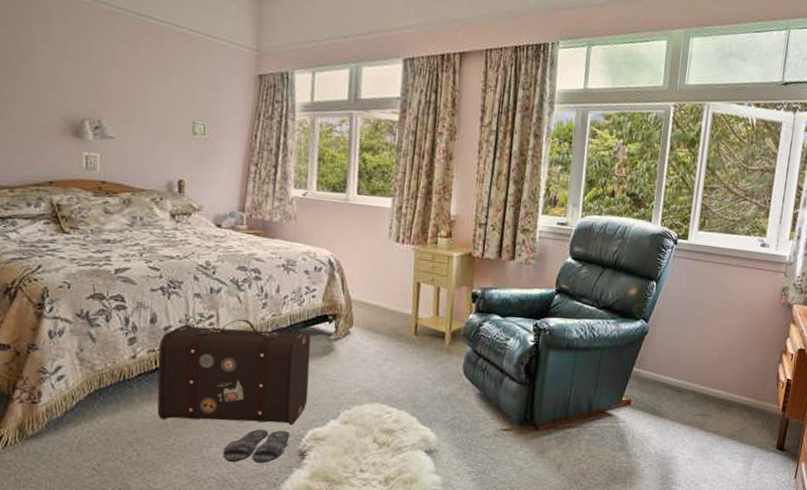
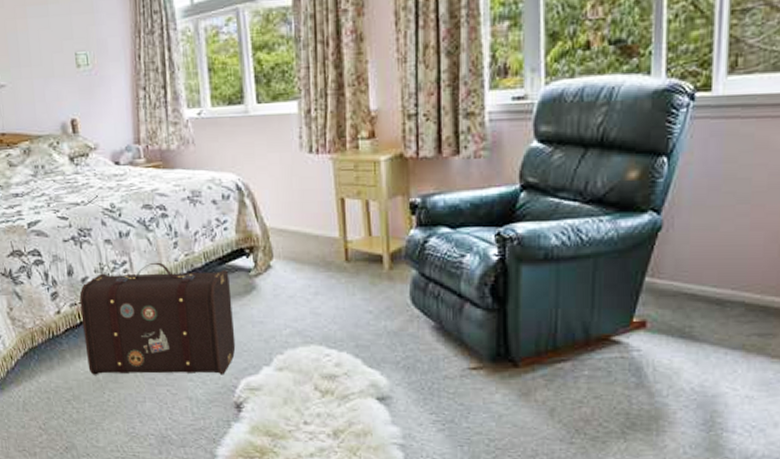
slippers: present [223,429,290,463] -> none [157,380,223,418]

